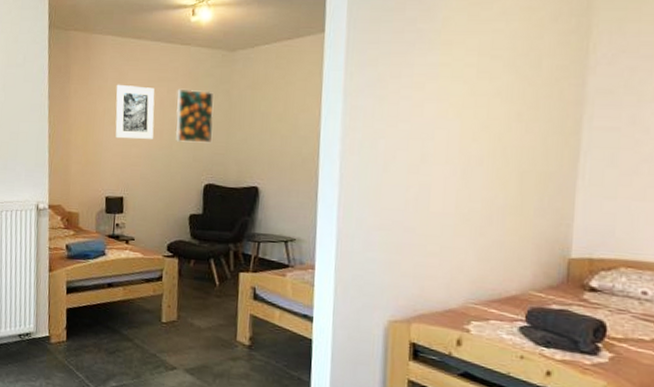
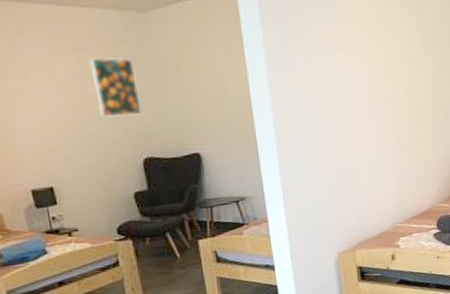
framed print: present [115,84,155,140] -> none [12,58,73,123]

